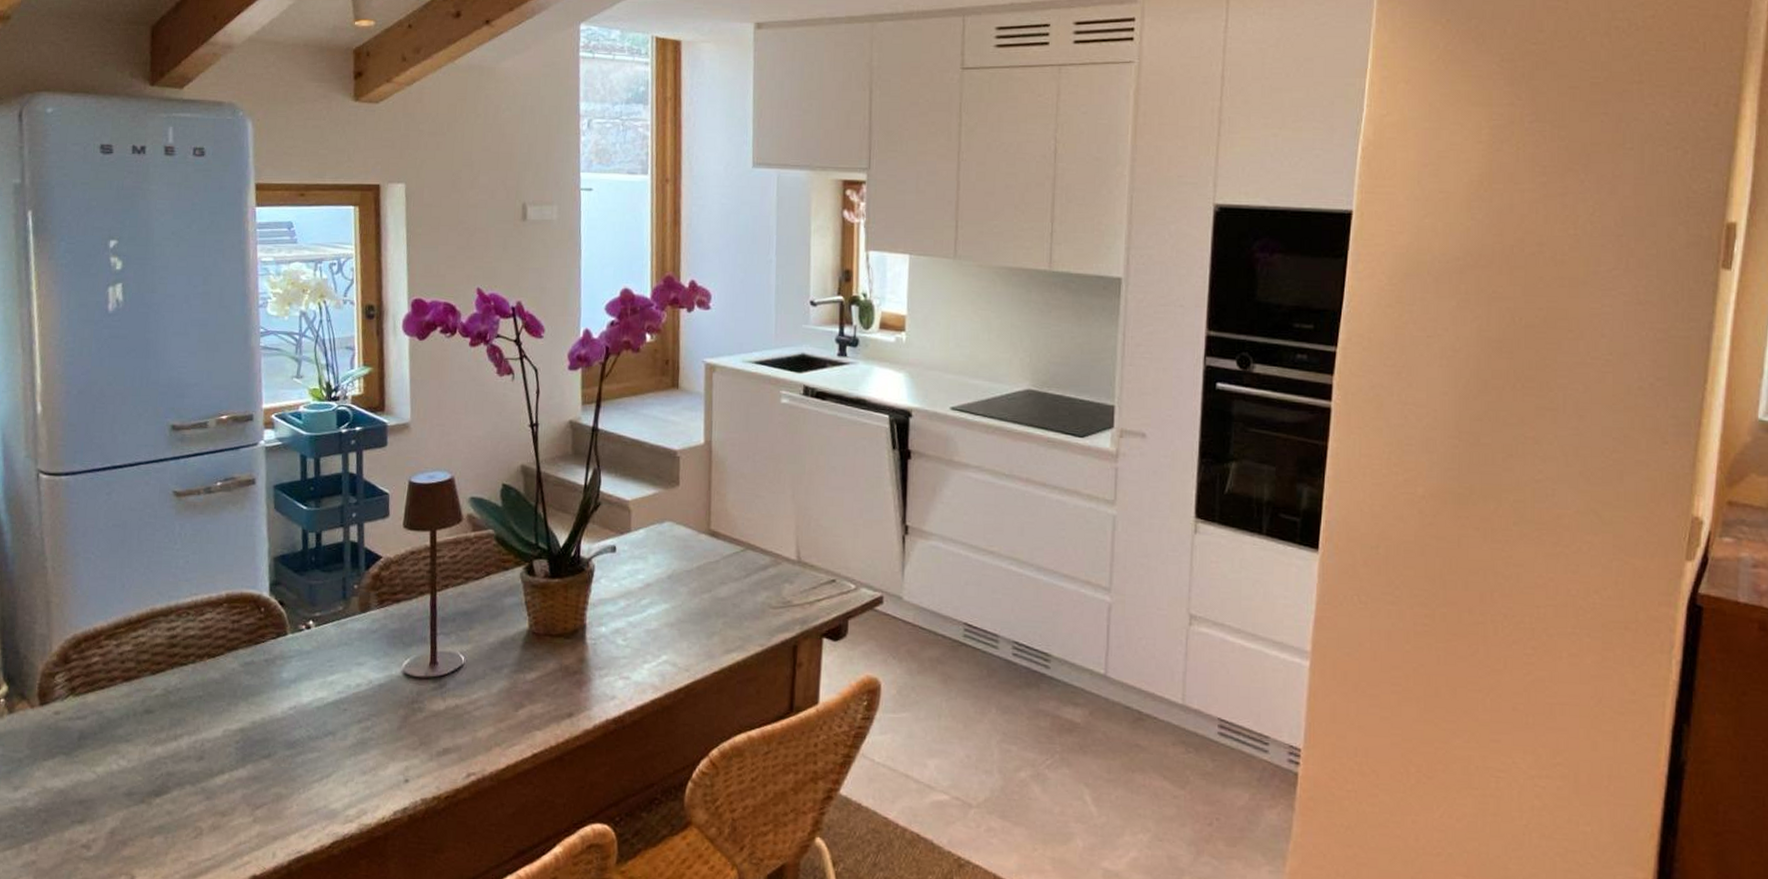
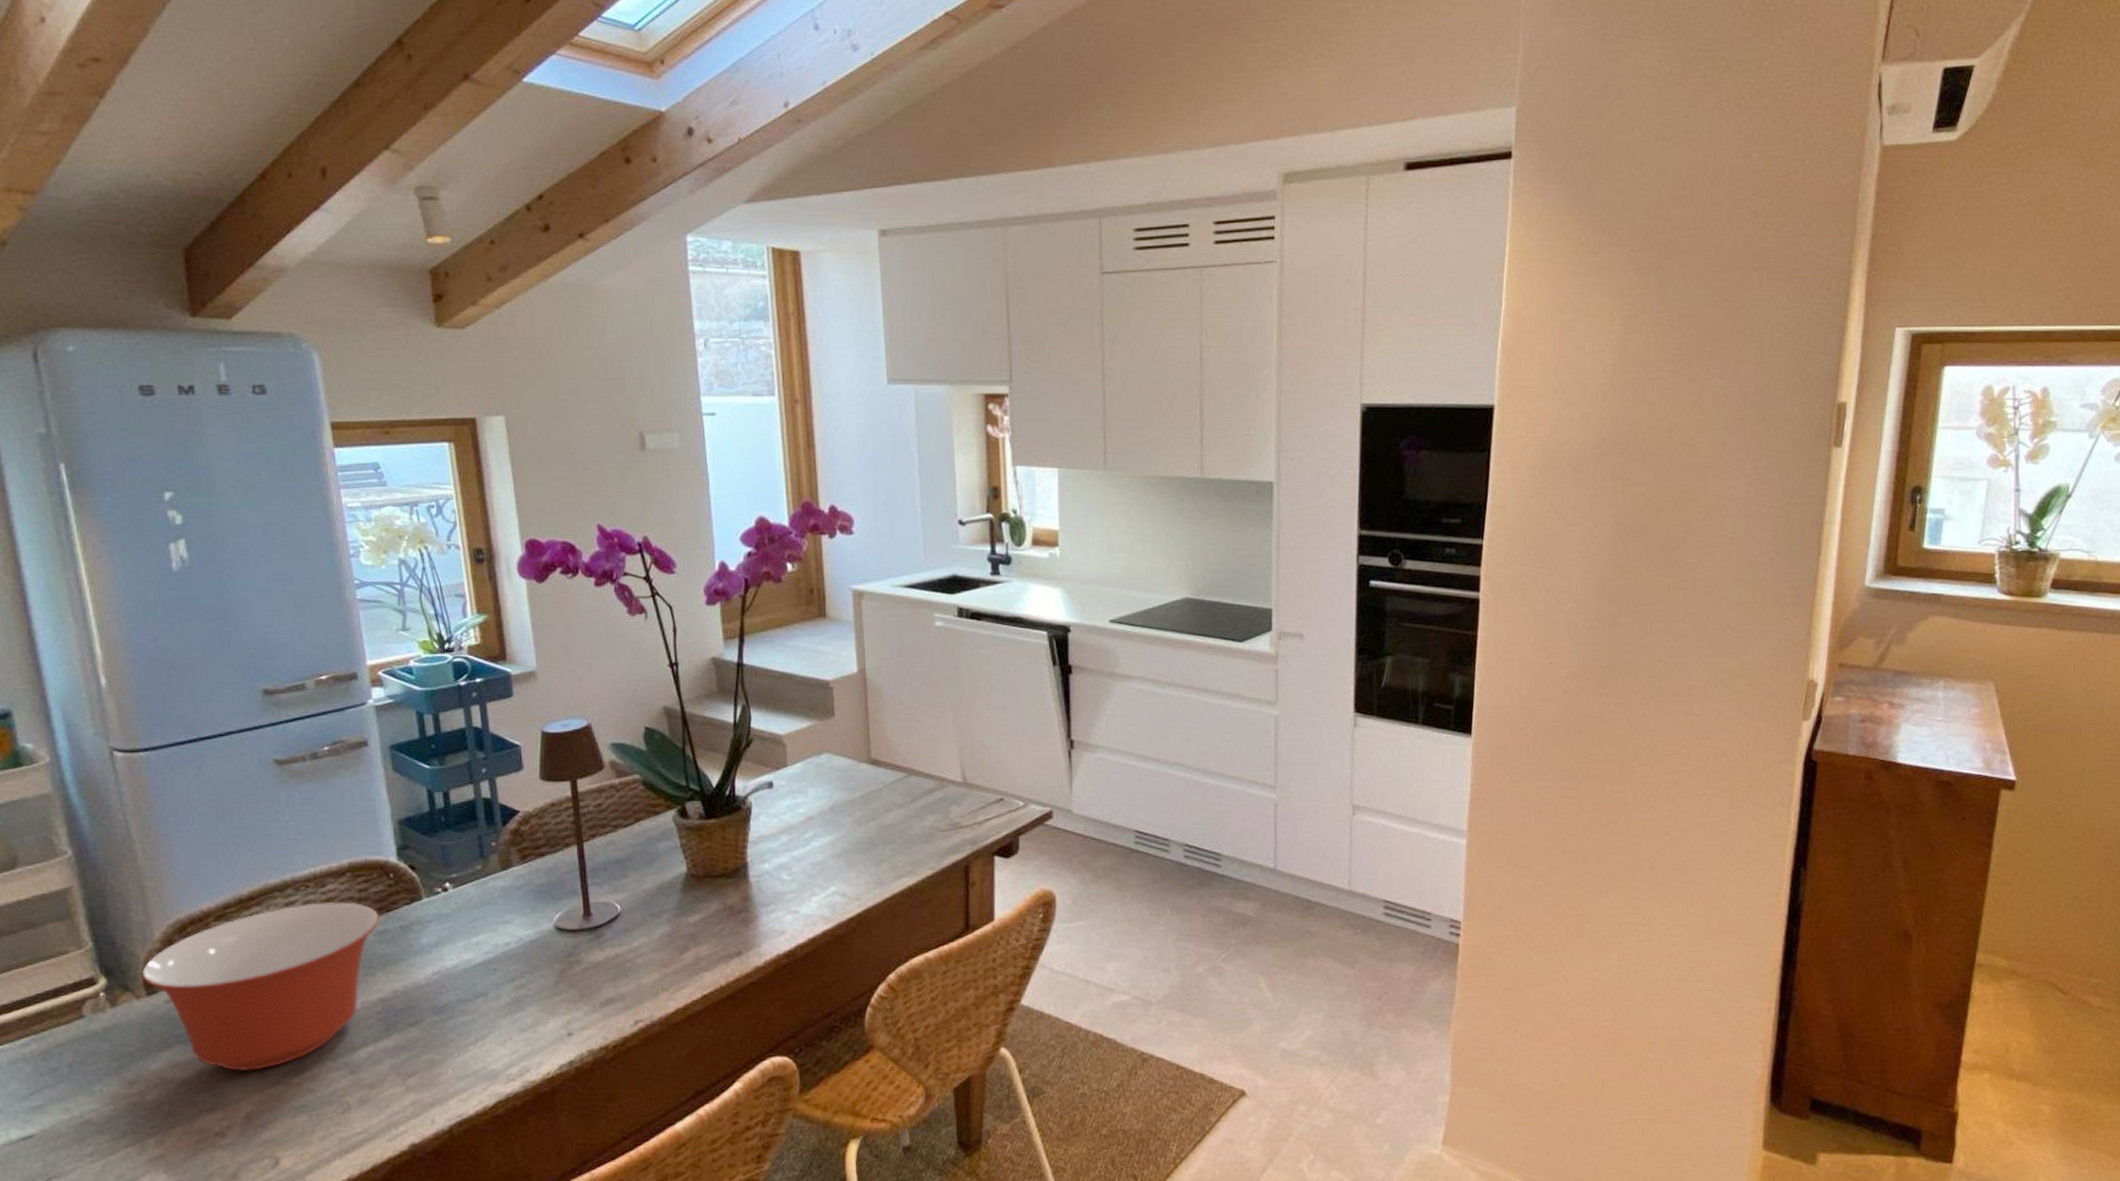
mixing bowl: none [37,630,249,787] -> present [141,902,381,1071]

